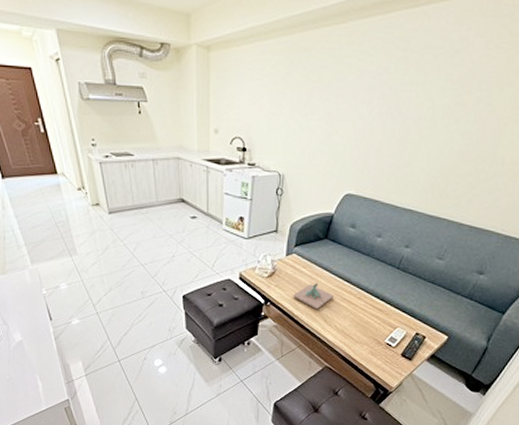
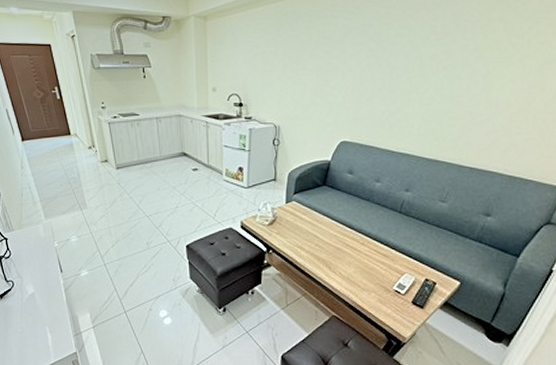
architectural model: present [293,282,334,310] -> none [295,228,336,257]

